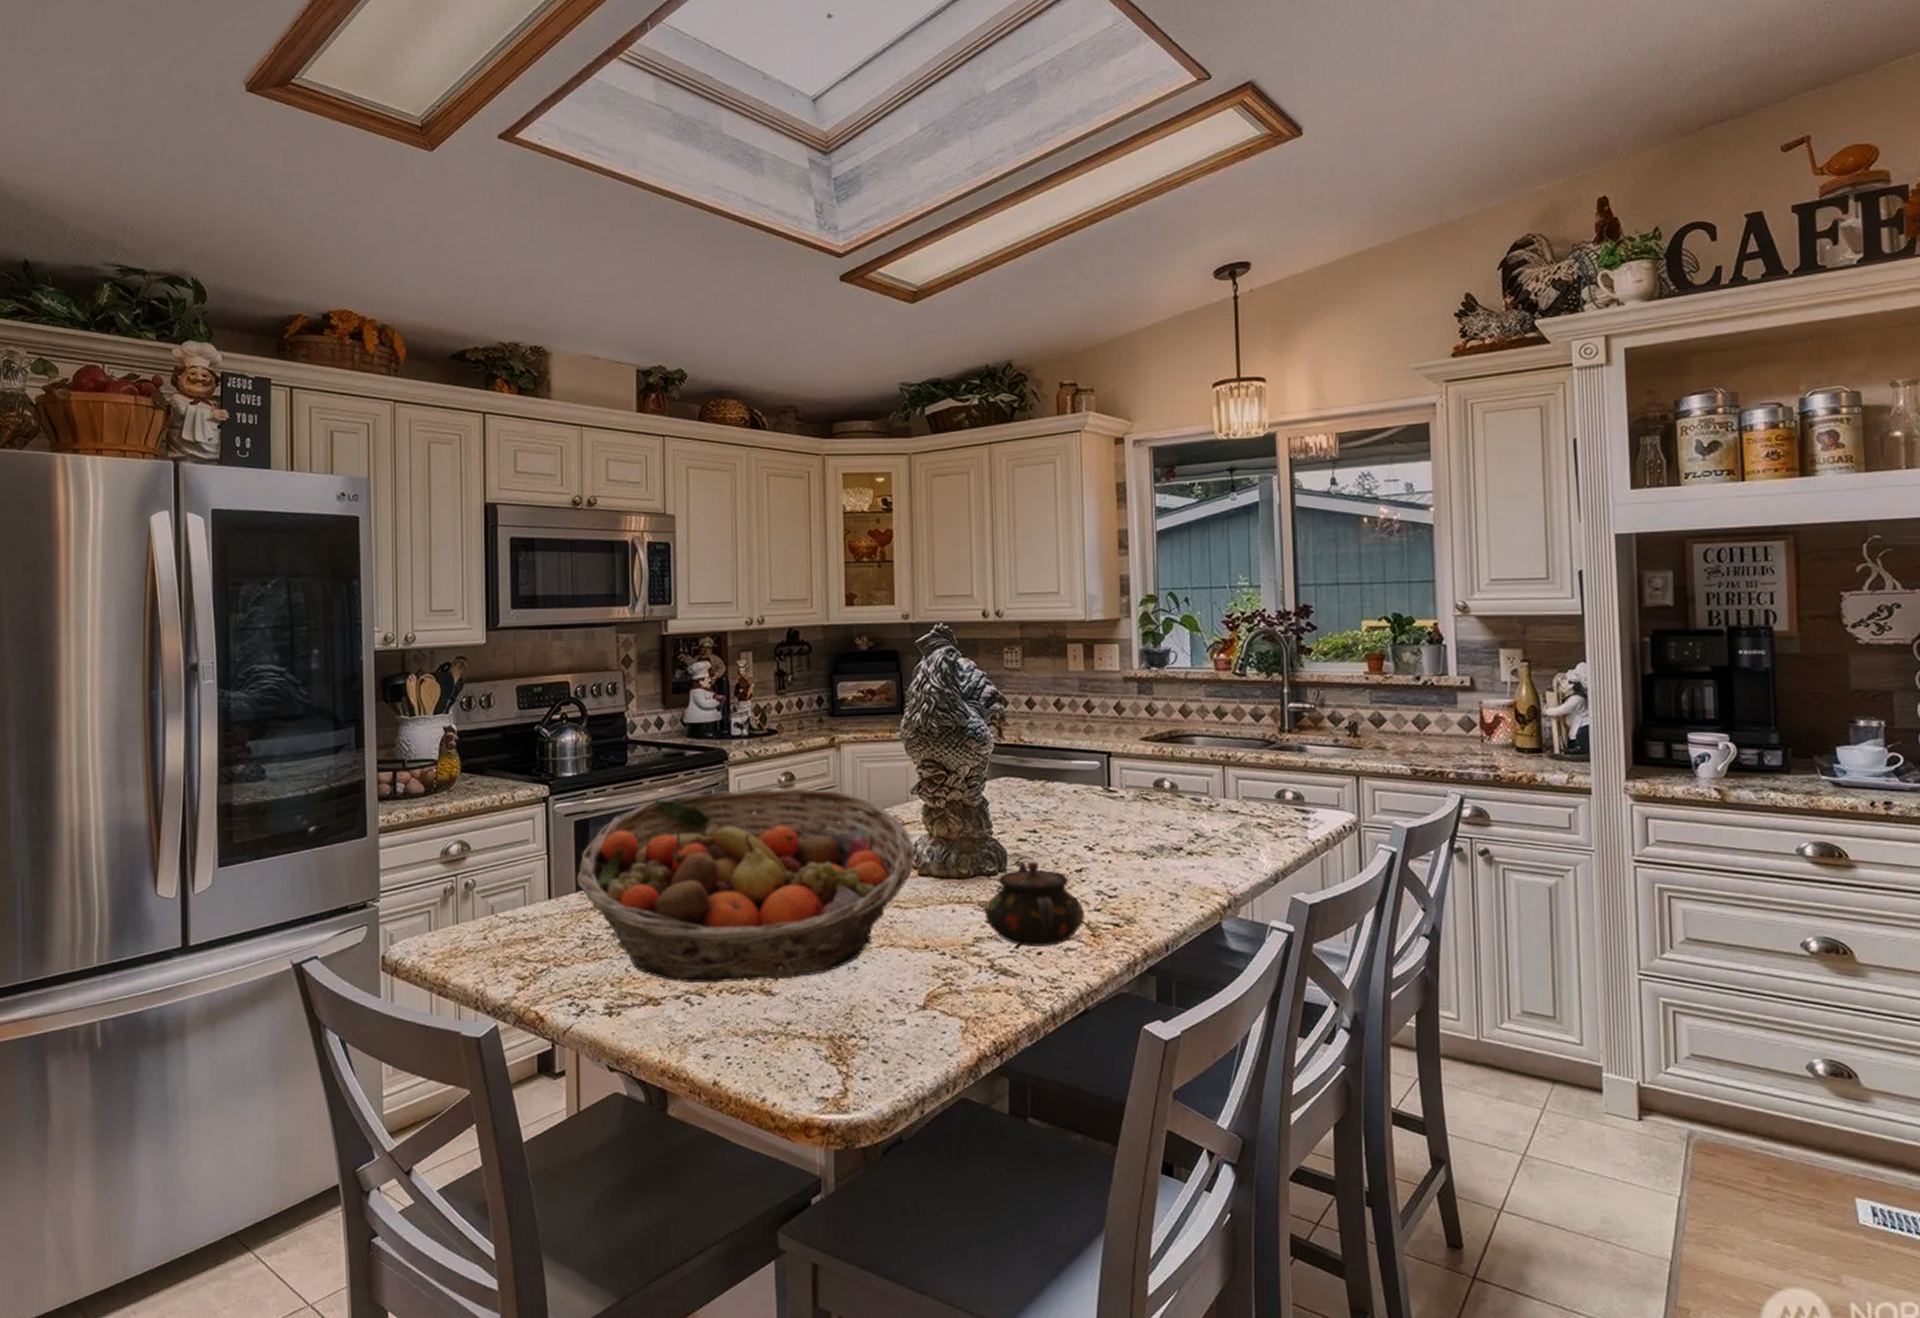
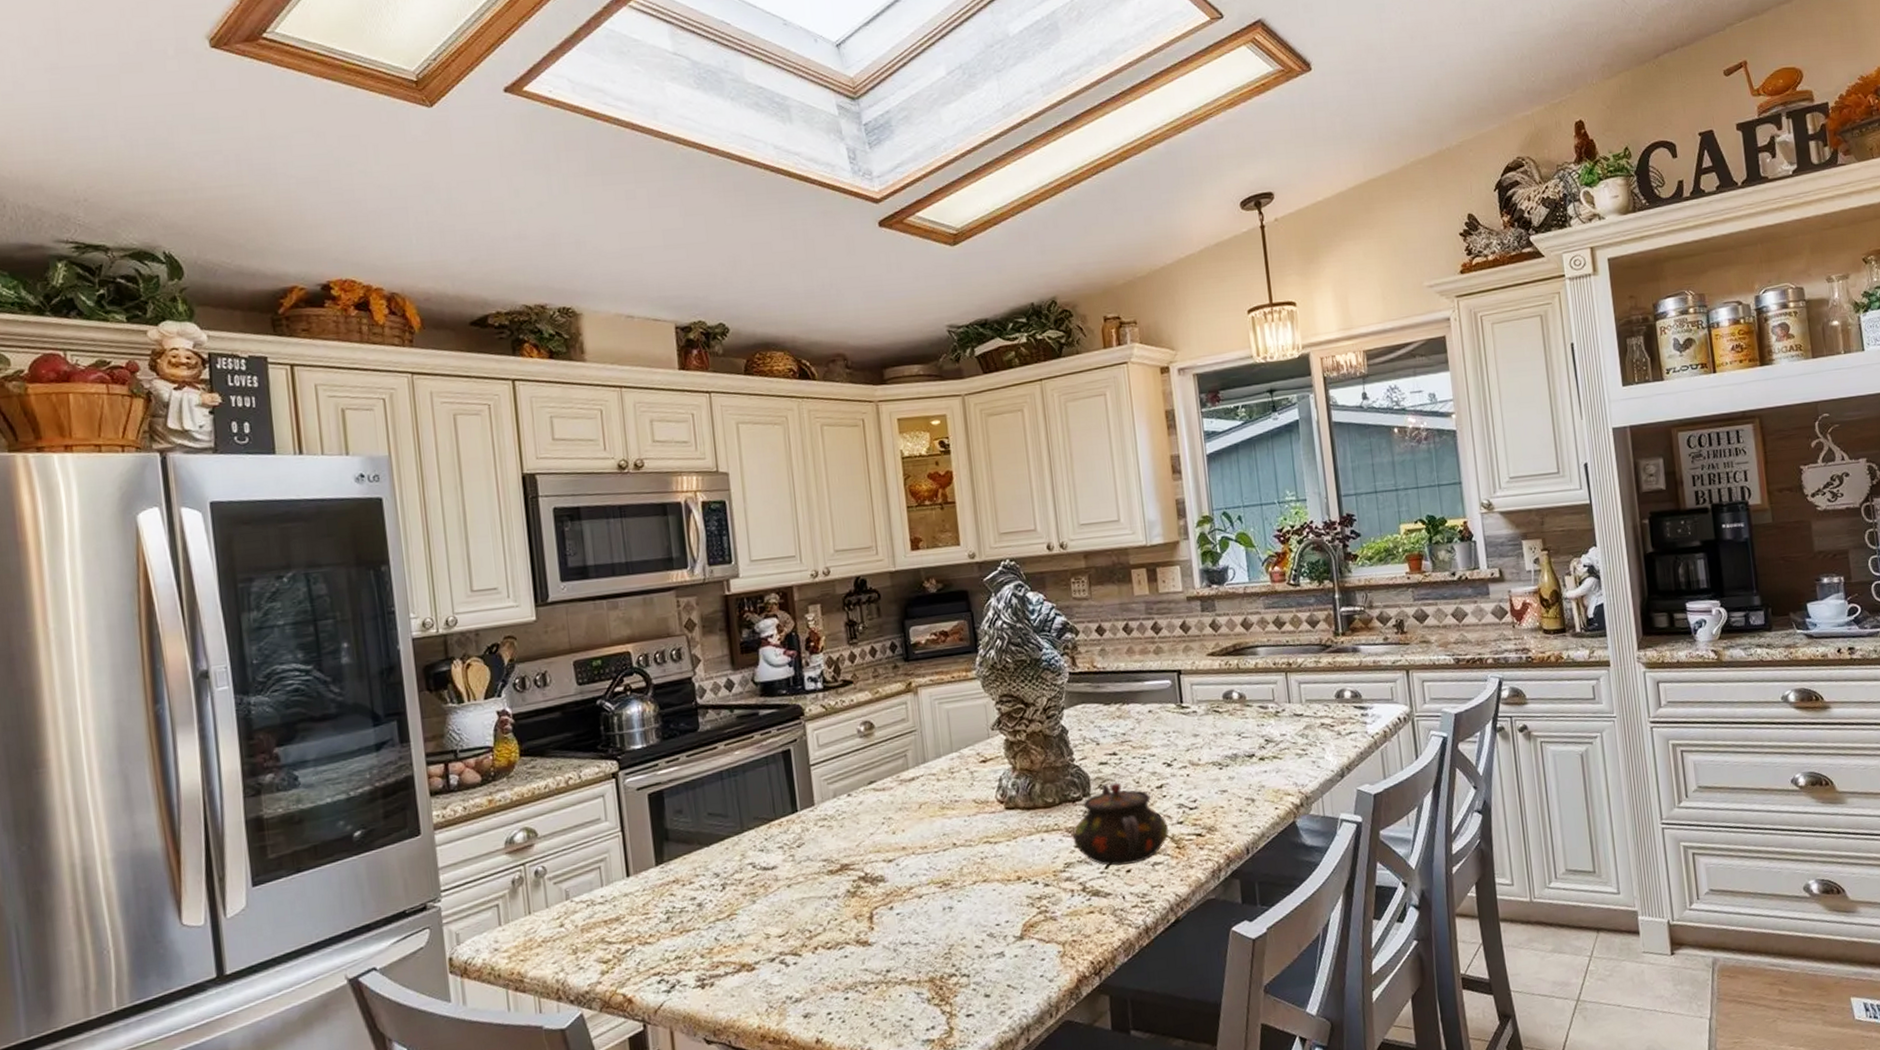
fruit basket: present [576,787,915,983] -> none [654,734,1002,945]

